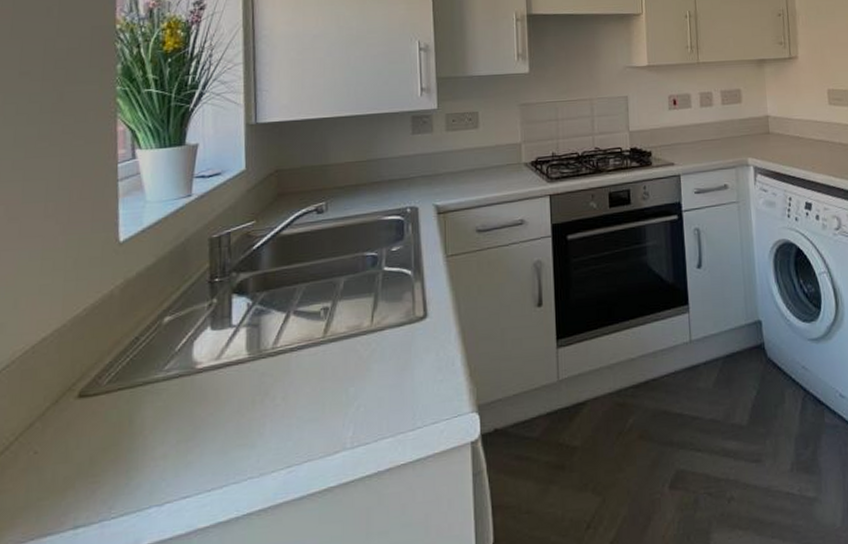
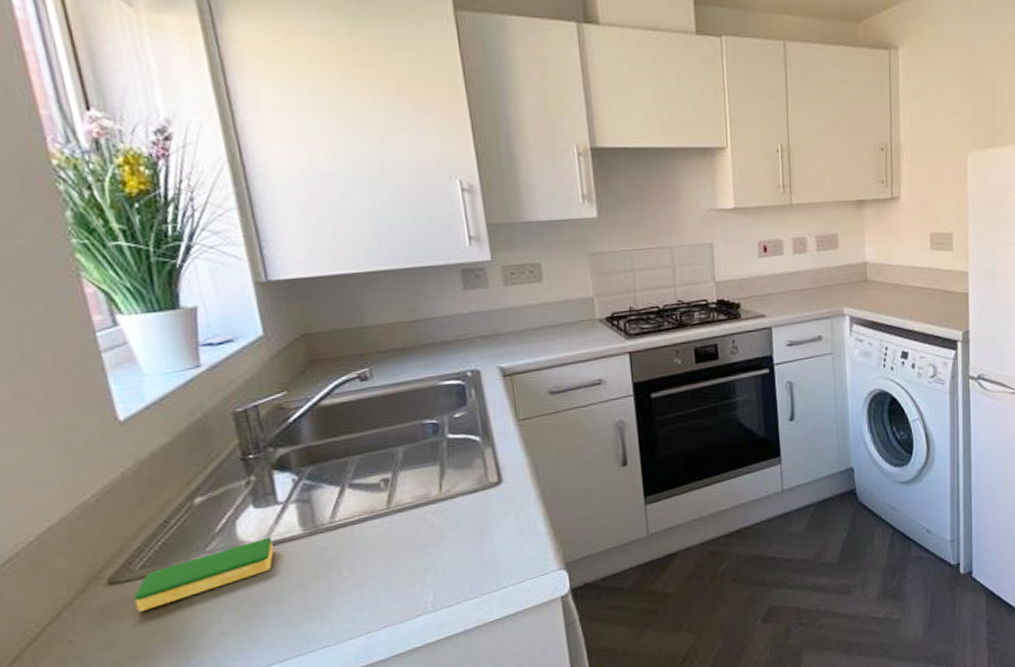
dish sponge: none [96,359,221,427] -> present [134,537,274,612]

